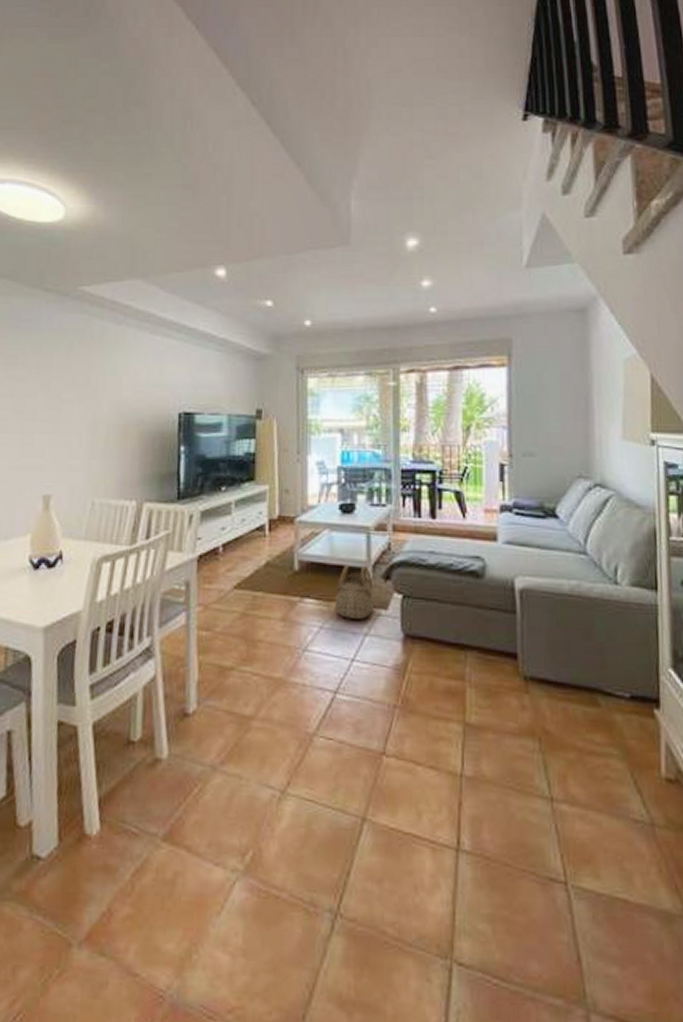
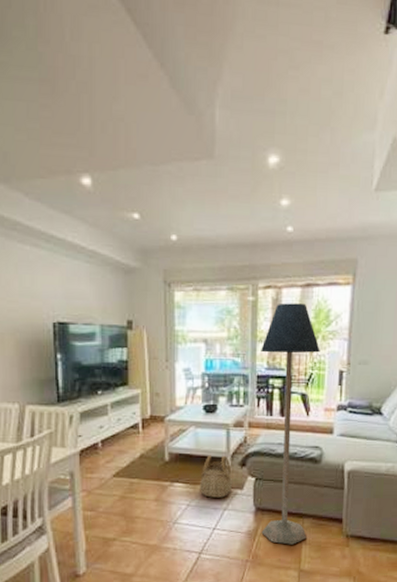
floor lamp: none [405,387,475,687] -> present [261,303,320,545]

